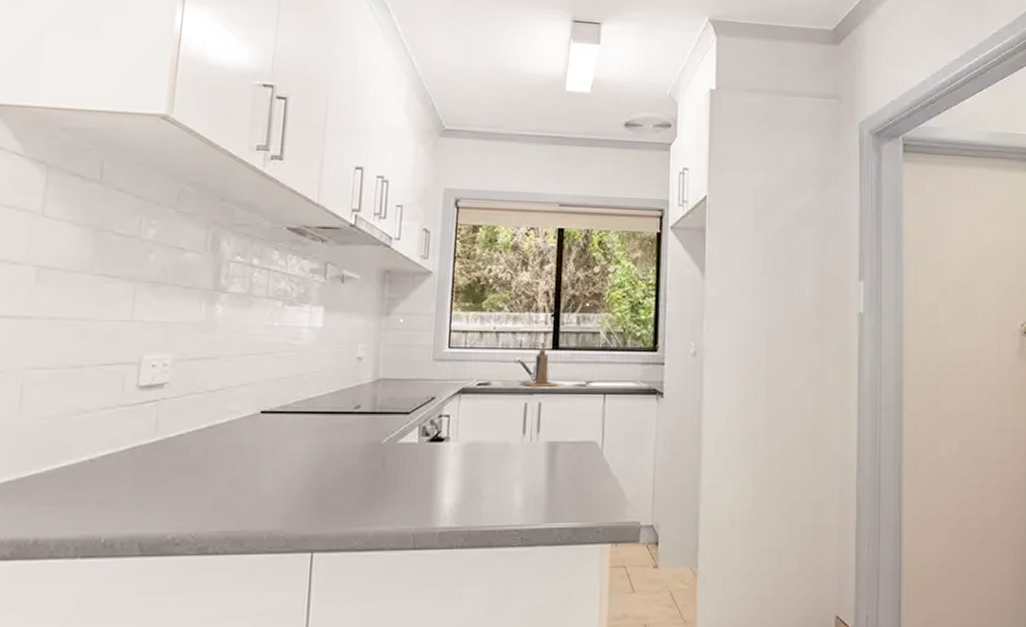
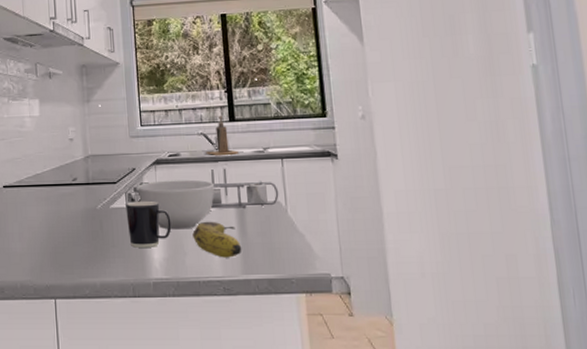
mug: none [416,435,471,491] -> present [126,200,172,248]
bowl: none [434,413,527,470] -> present [137,179,215,230]
fruit: none [493,461,548,504] -> present [192,221,242,258]
paper towel holder: none [519,418,597,449] -> present [211,181,279,209]

